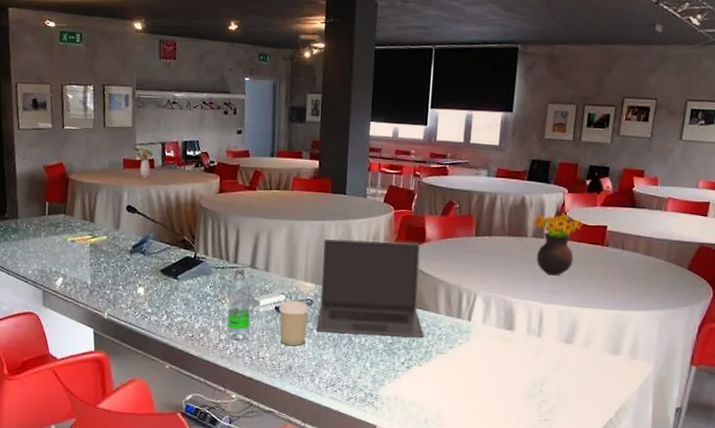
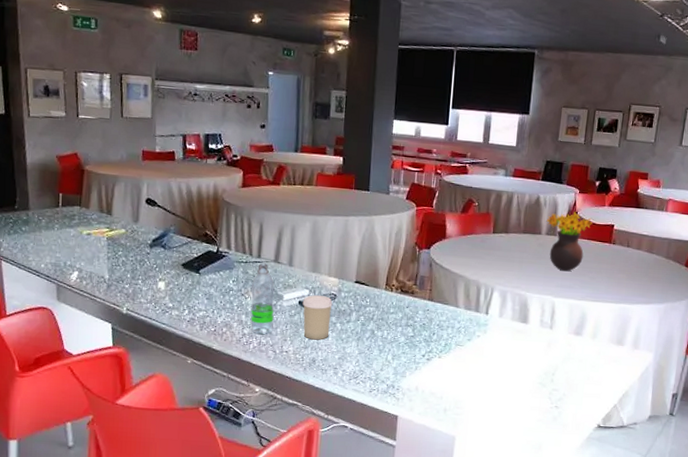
flower arrangement: present [130,146,153,178] -> none [149,137,174,171]
laptop: present [317,238,424,338] -> none [340,234,444,331]

